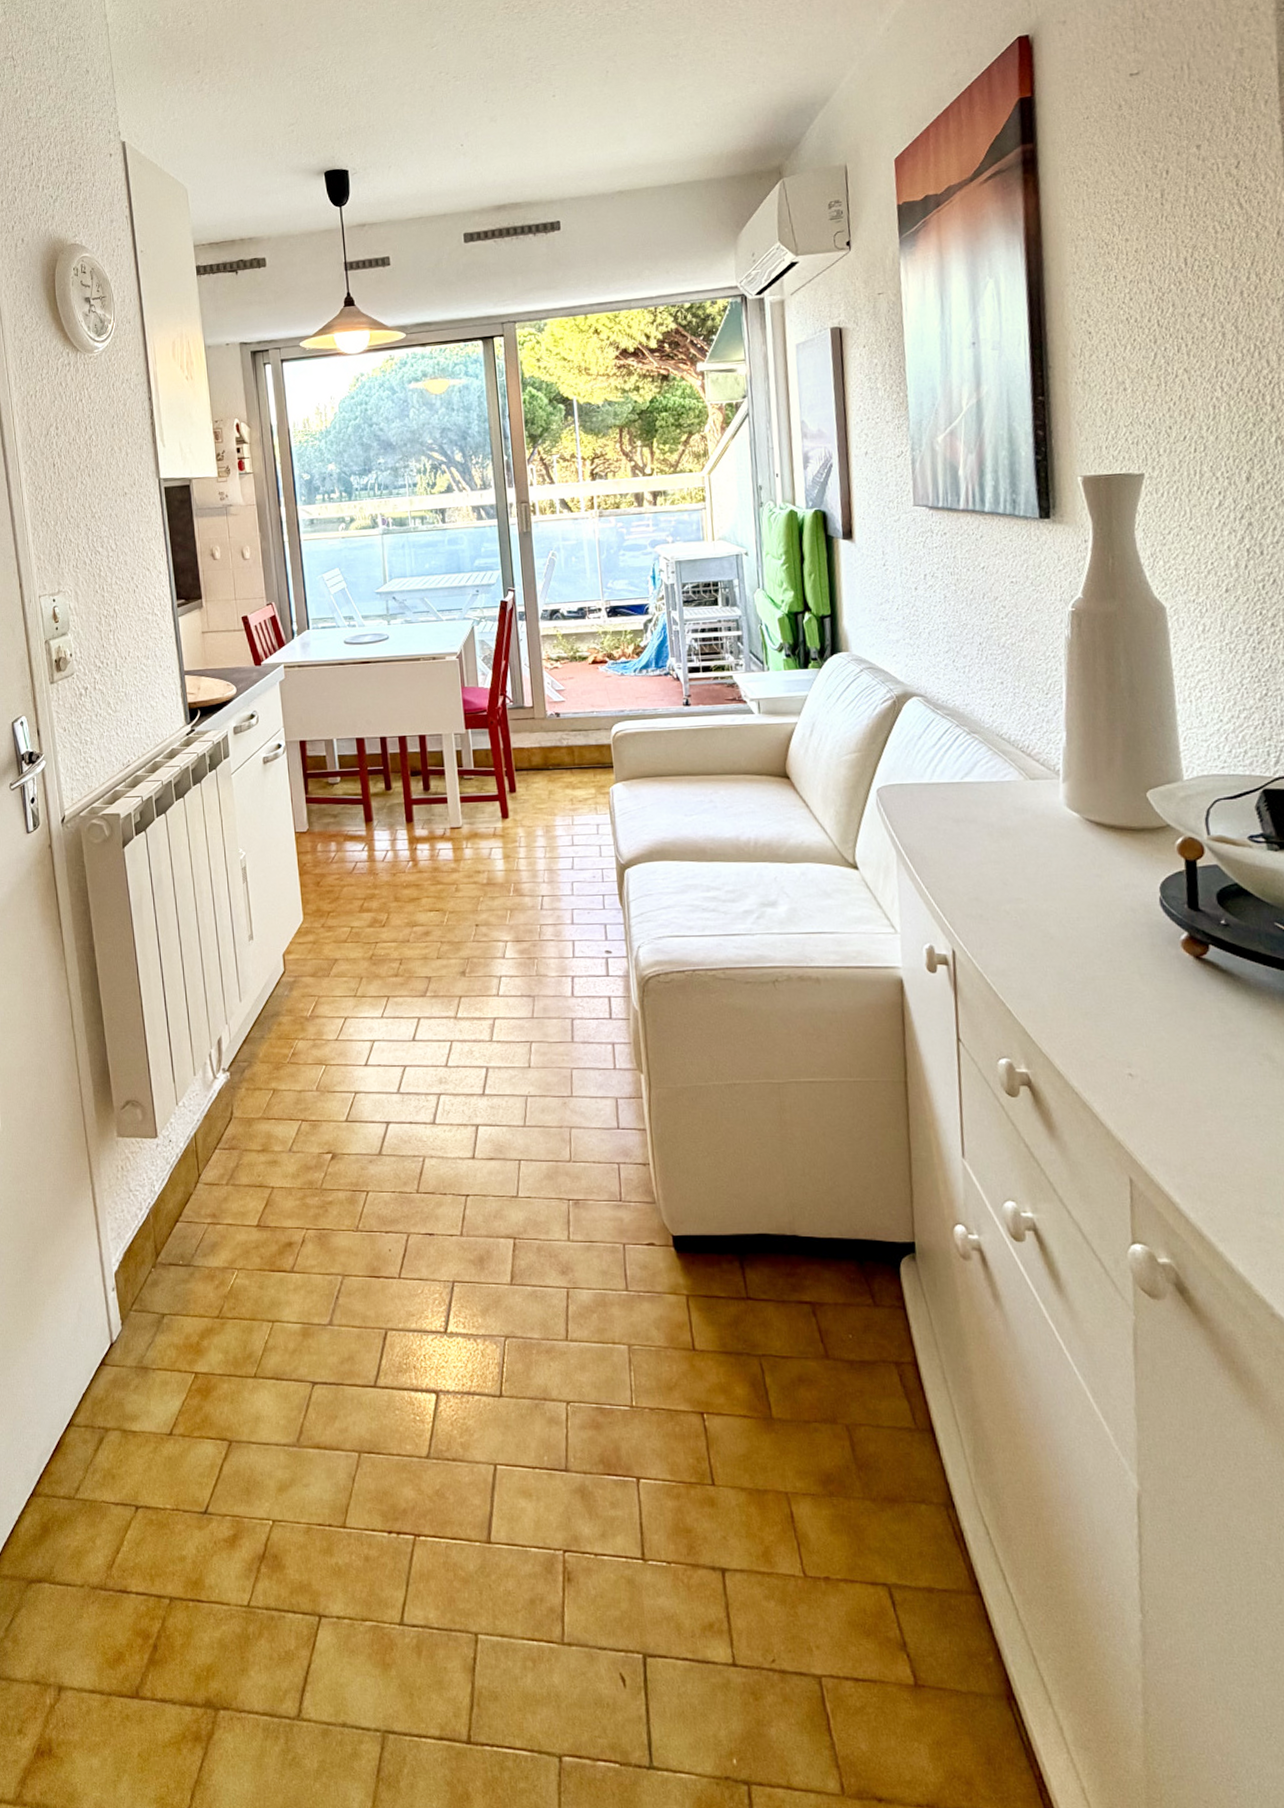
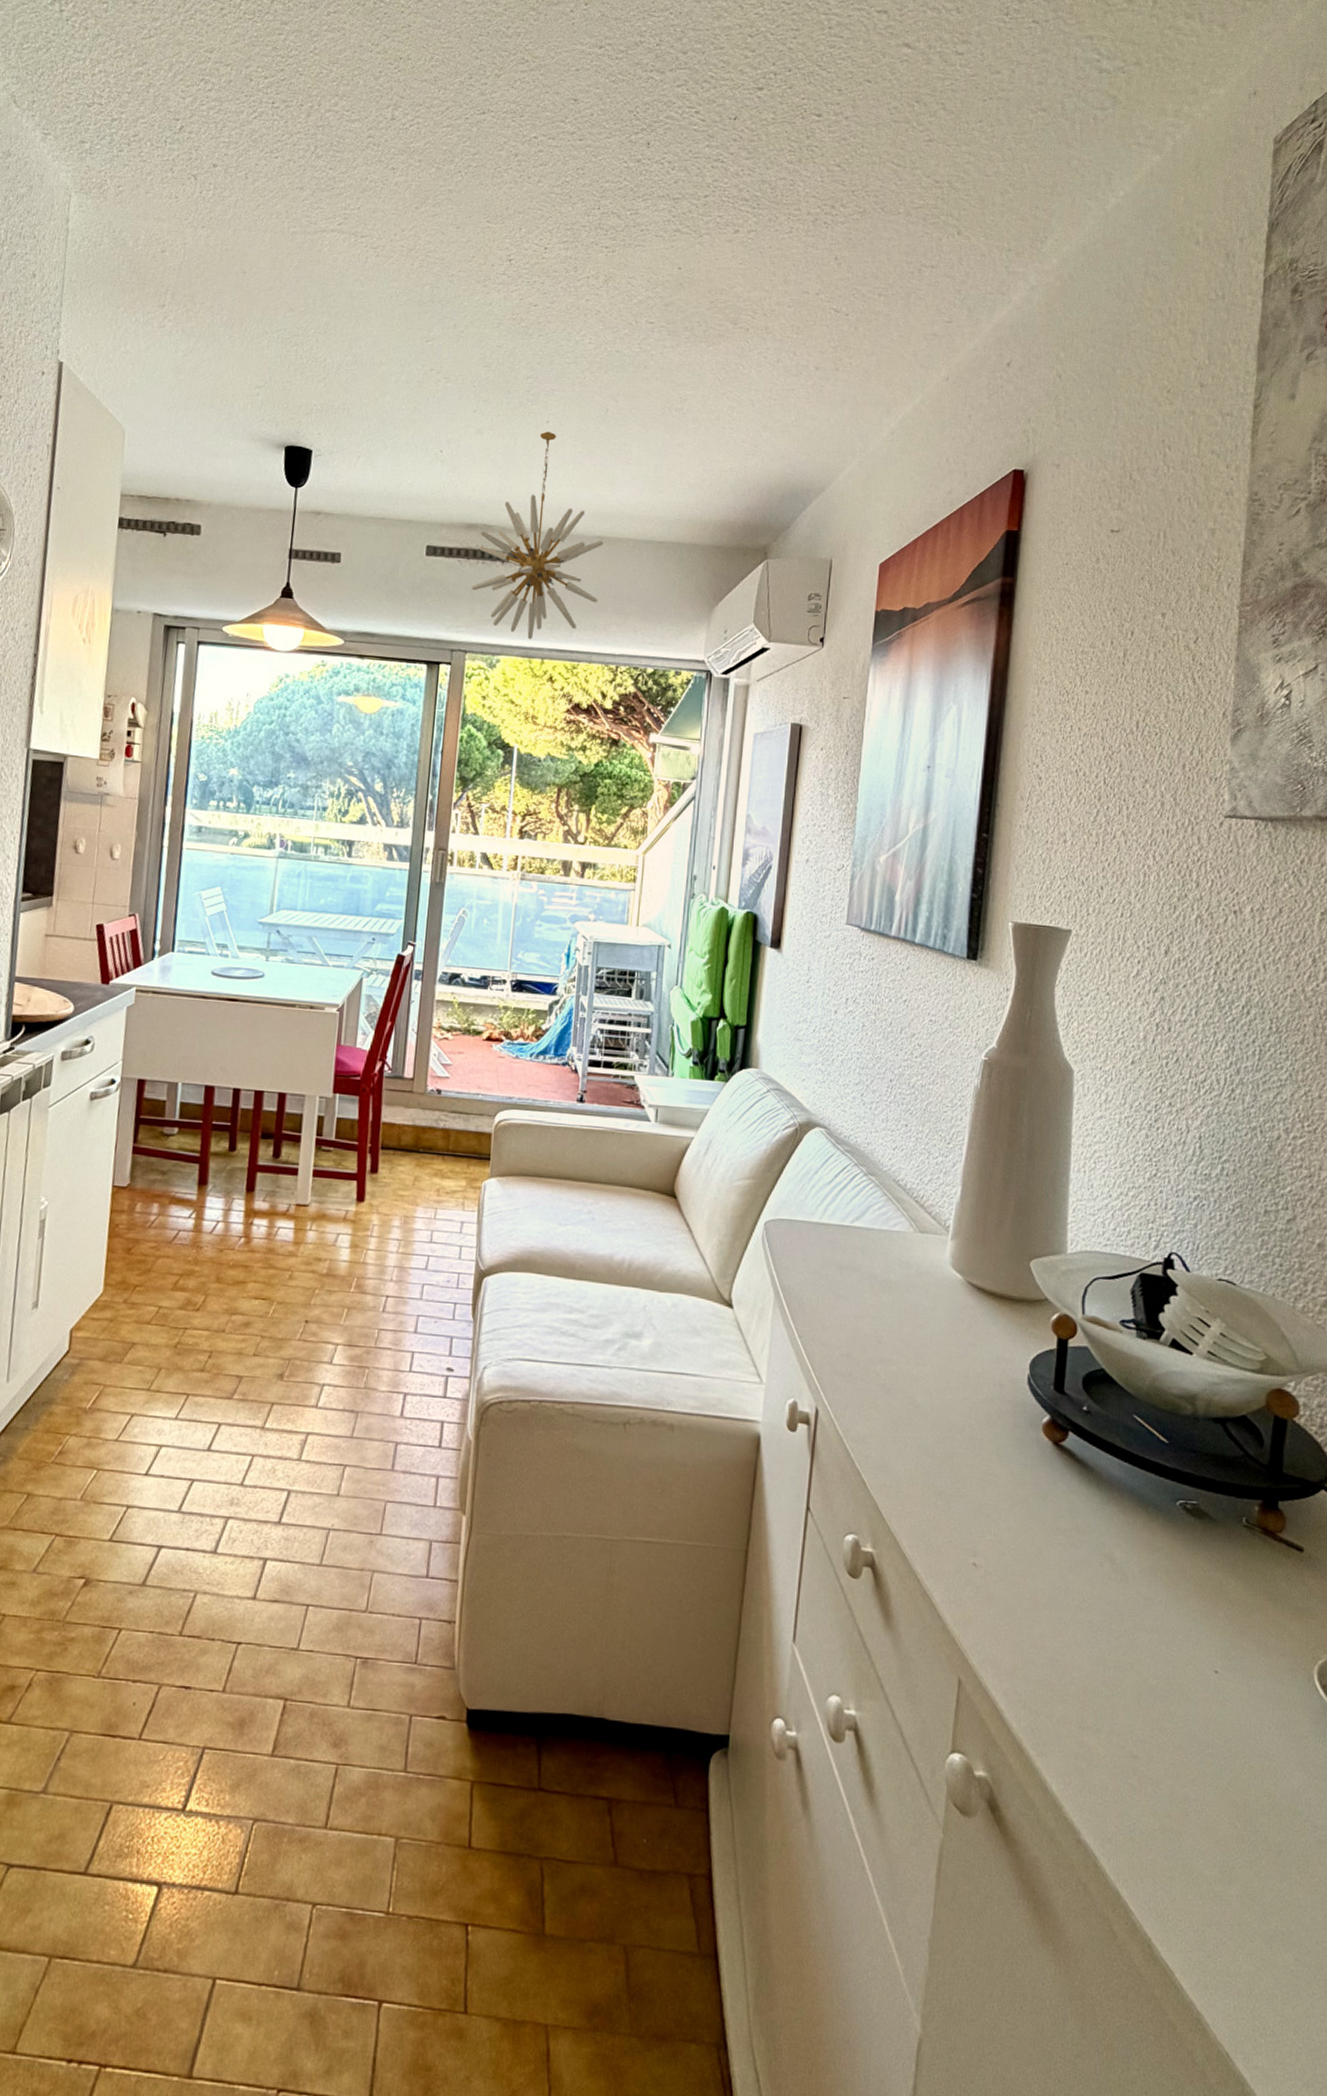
chandelier: none [509,104,628,300] -> present [471,431,603,640]

